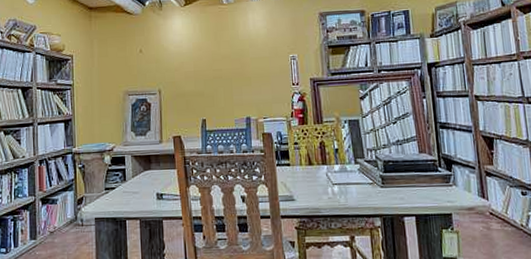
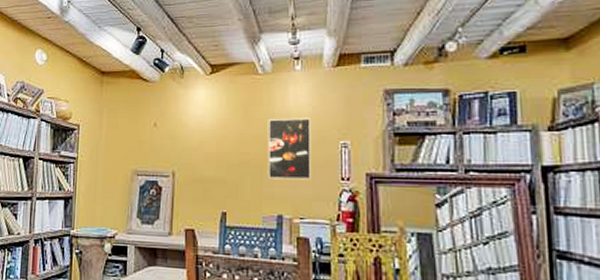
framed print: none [233,38,270,89] -> present [267,118,311,180]

